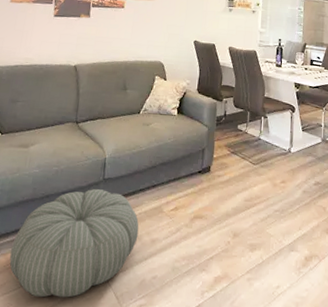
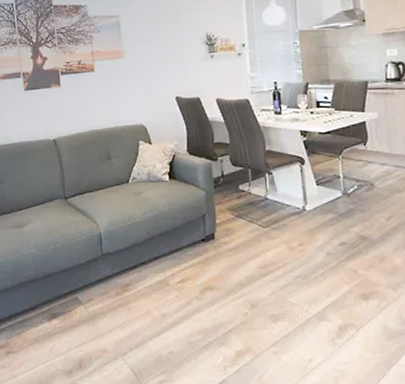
pouf: present [9,189,139,298] -> none [23,265,147,375]

